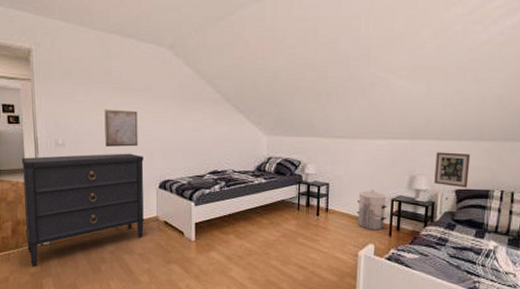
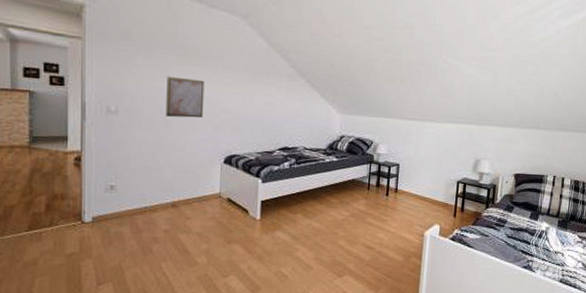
dresser: present [21,153,145,267] -> none [63,123,208,247]
waste bin: present [356,190,388,231] -> none [424,172,454,211]
picture frame: present [434,152,471,188] -> none [496,138,529,173]

